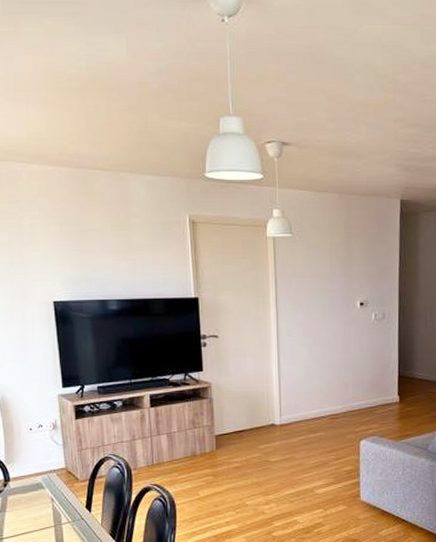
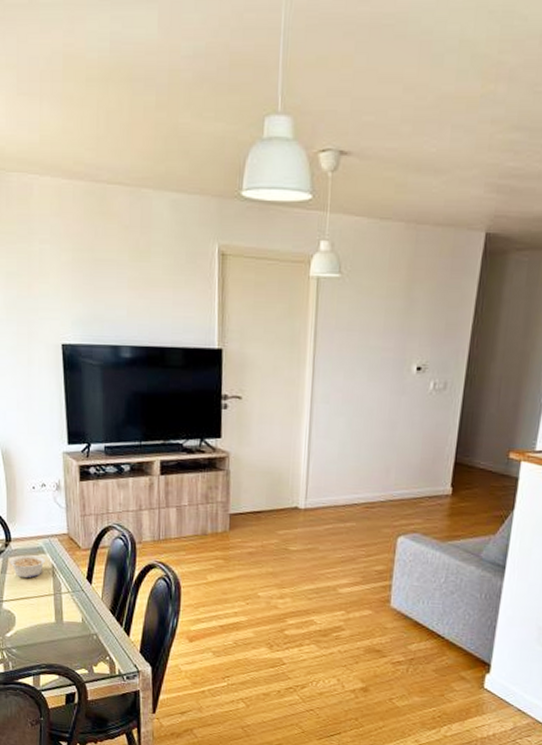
legume: none [8,491,46,514] -> present [9,555,46,579]

